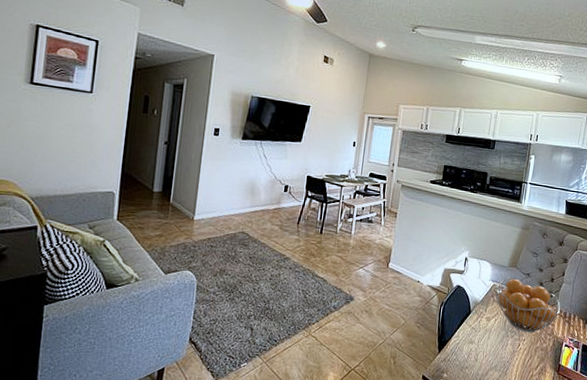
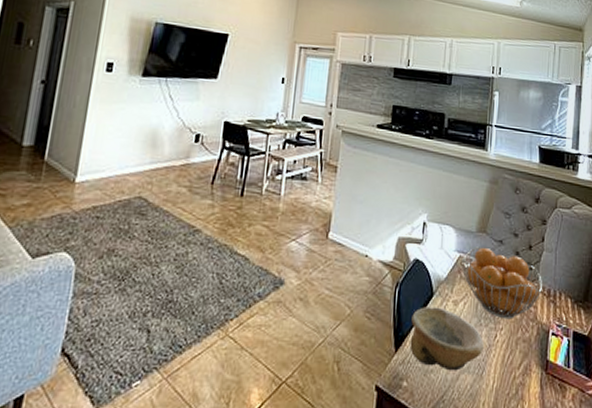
bowl: none [450,321,510,369] -> present [410,307,485,371]

